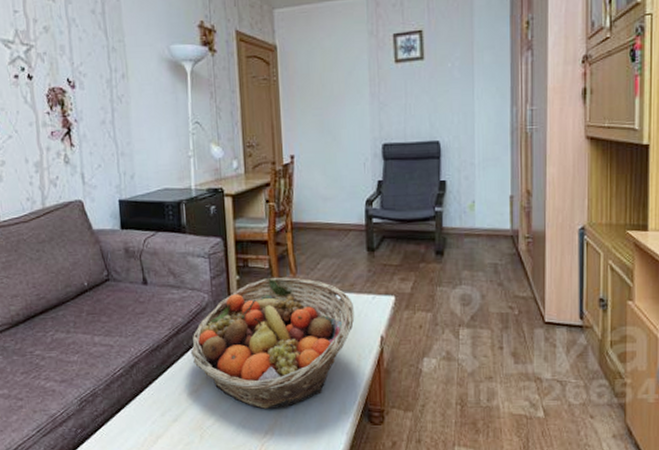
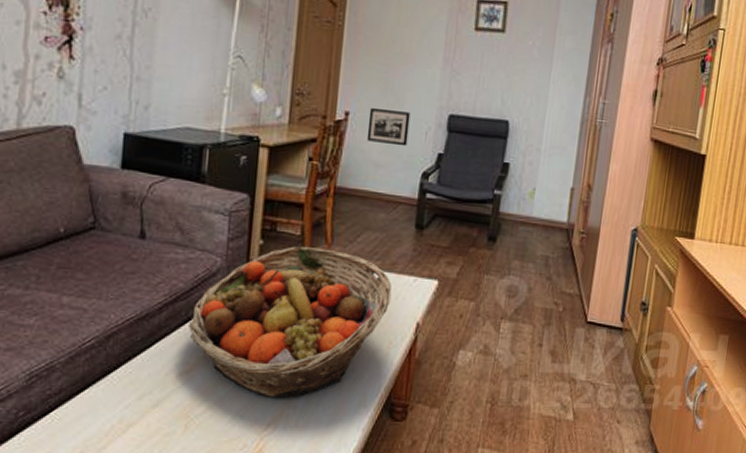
picture frame: none [311,148,349,179] -> present [366,107,411,147]

